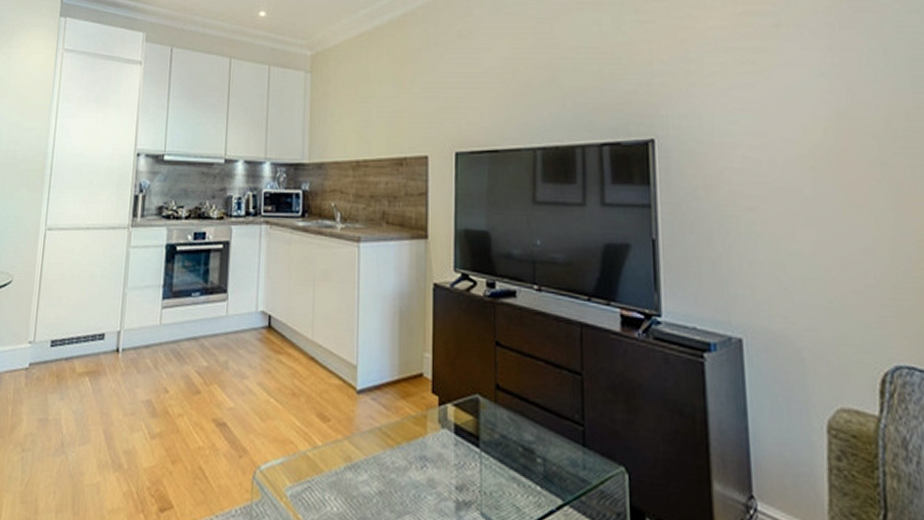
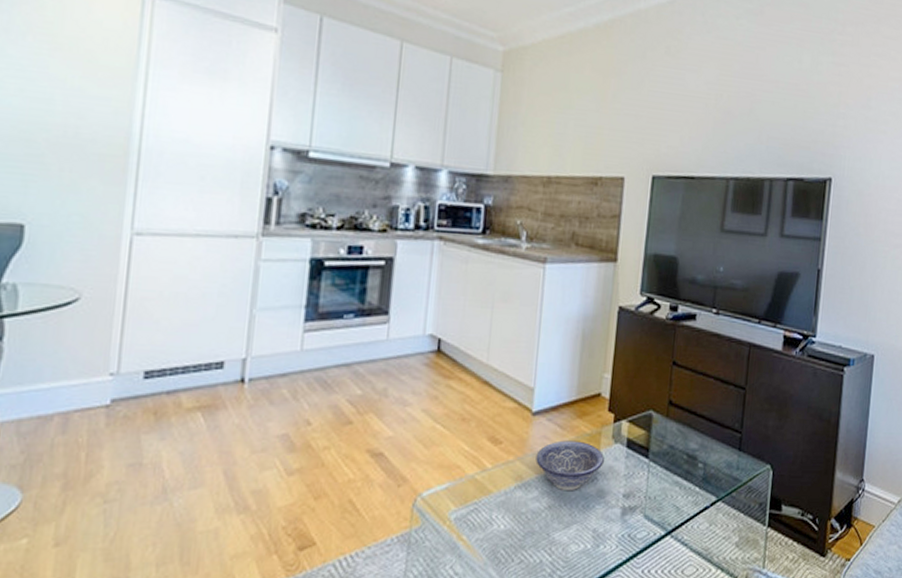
decorative bowl: none [363,421,432,478] -> present [535,440,604,492]

